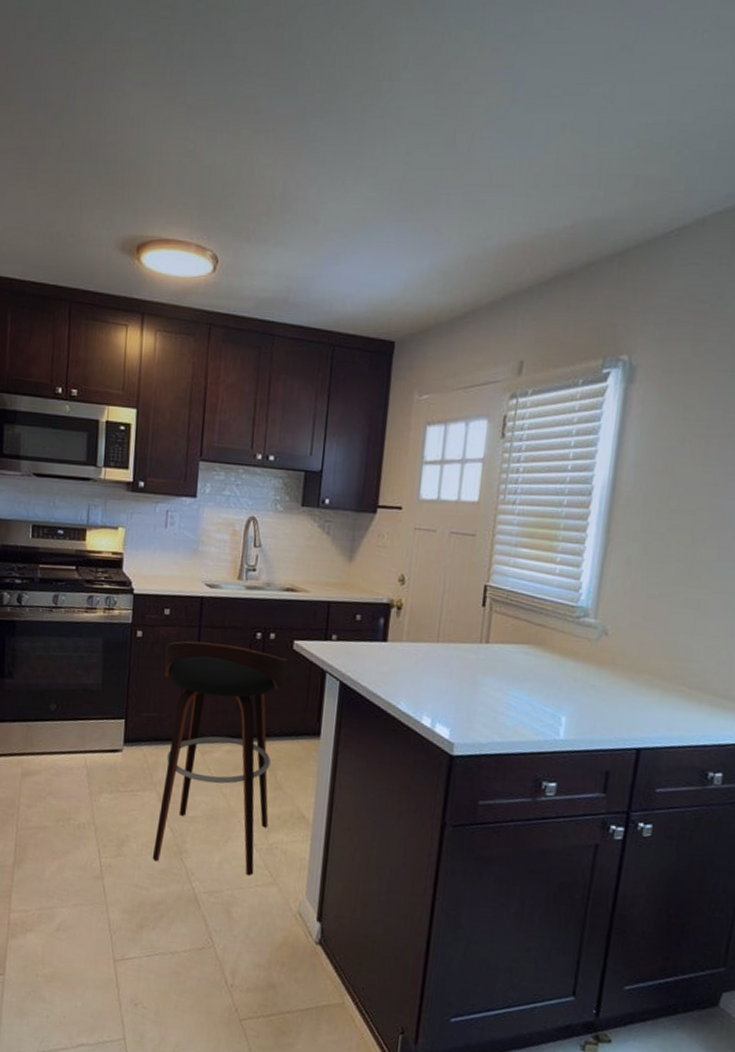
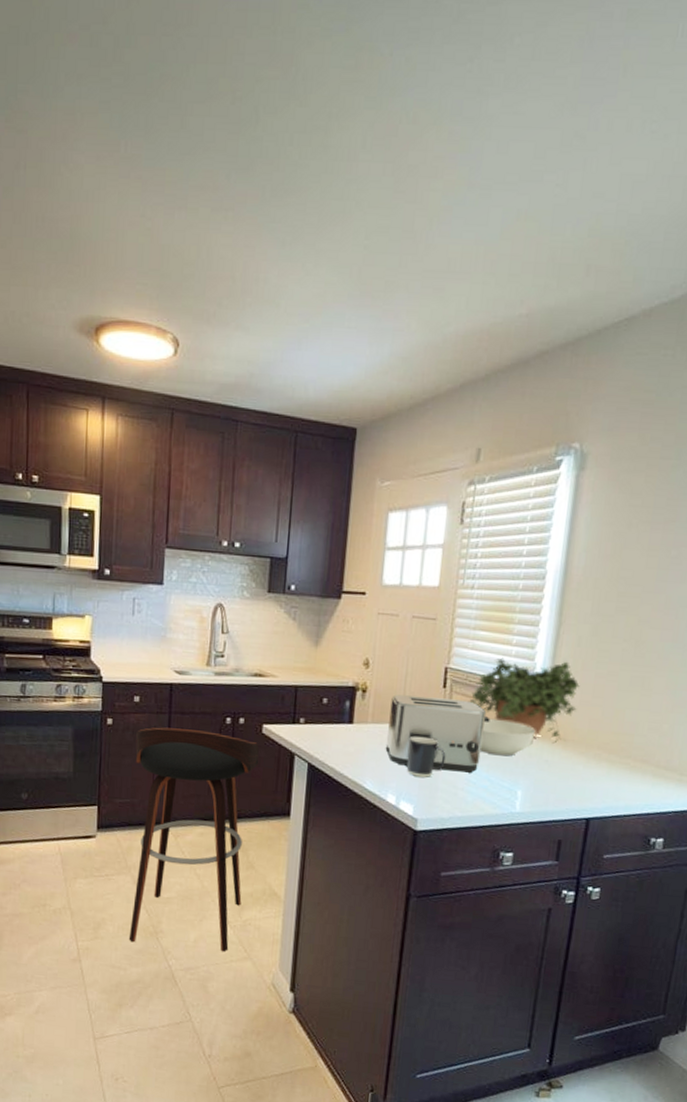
toaster: none [420,612,533,696] -> present [385,694,491,773]
mug: none [443,656,485,700] -> present [406,736,446,777]
potted plant: none [508,576,629,668] -> present [468,657,580,744]
bowl: none [521,639,582,680] -> present [480,718,536,757]

